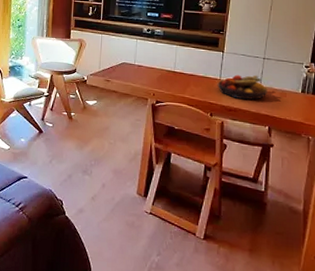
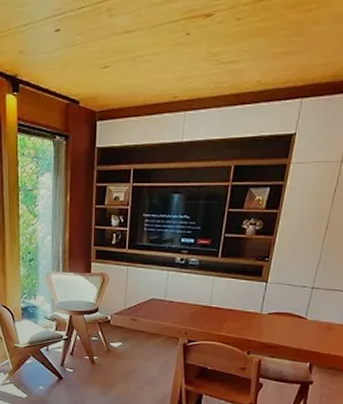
fruit bowl: present [217,74,268,100] -> none [257,307,313,336]

